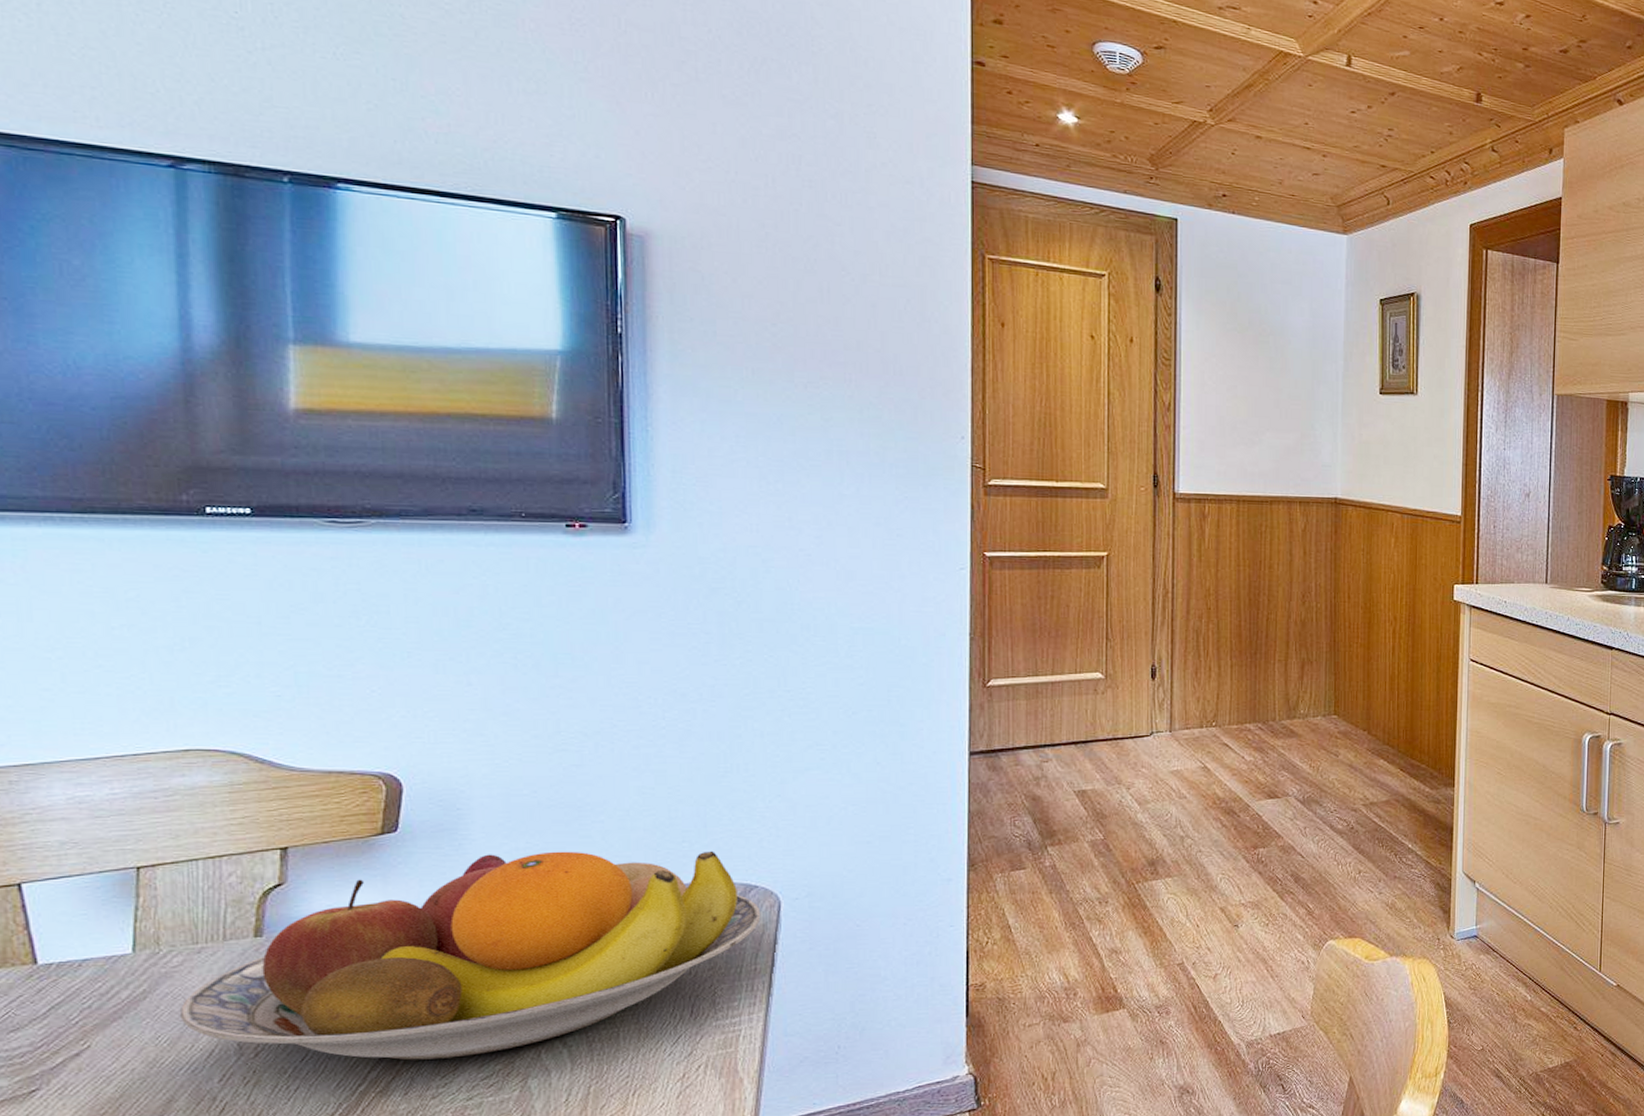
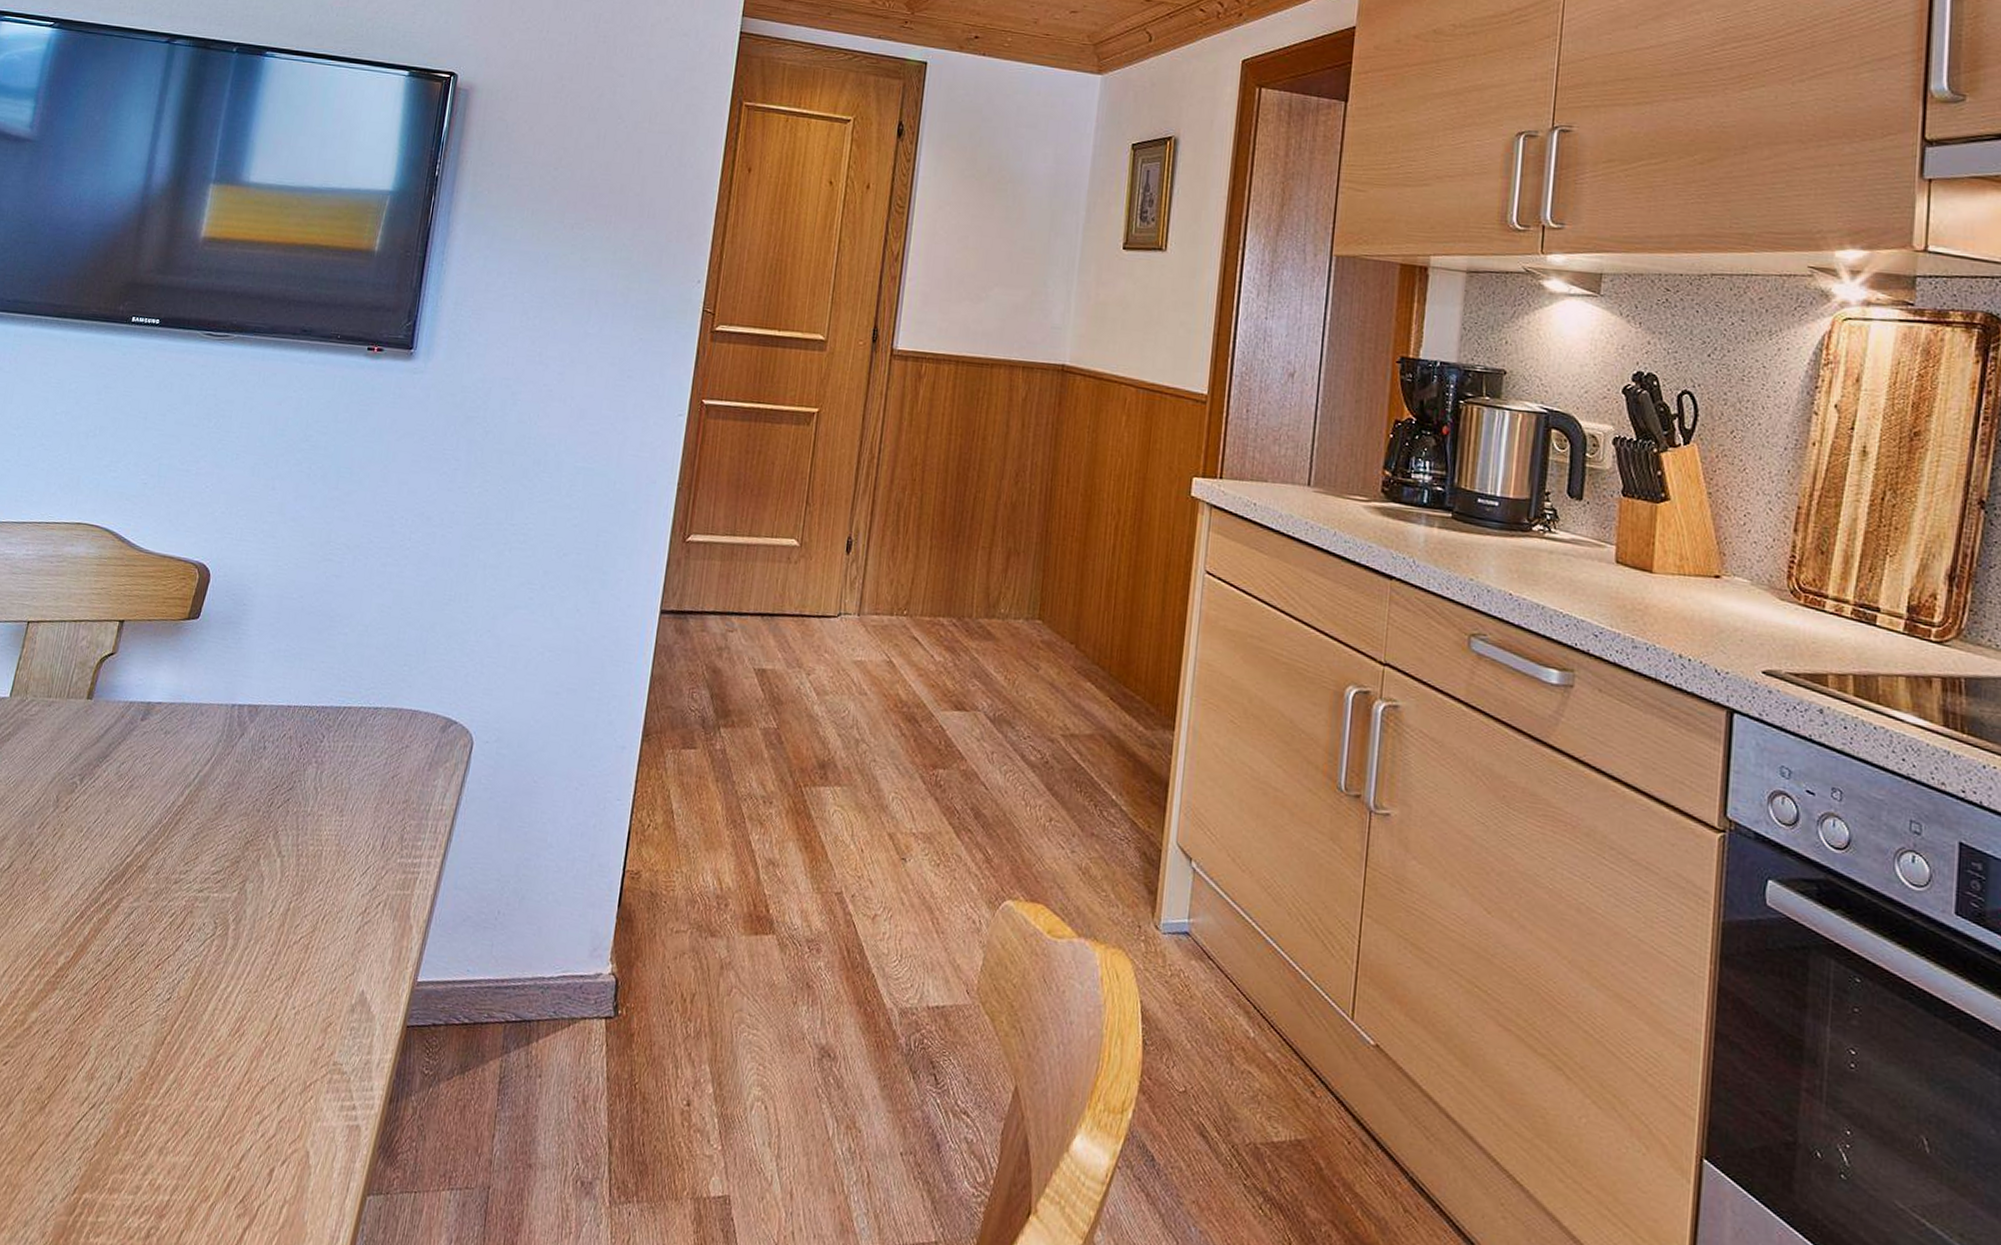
fruit bowl: present [181,851,761,1060] -> none [26,651,455,848]

